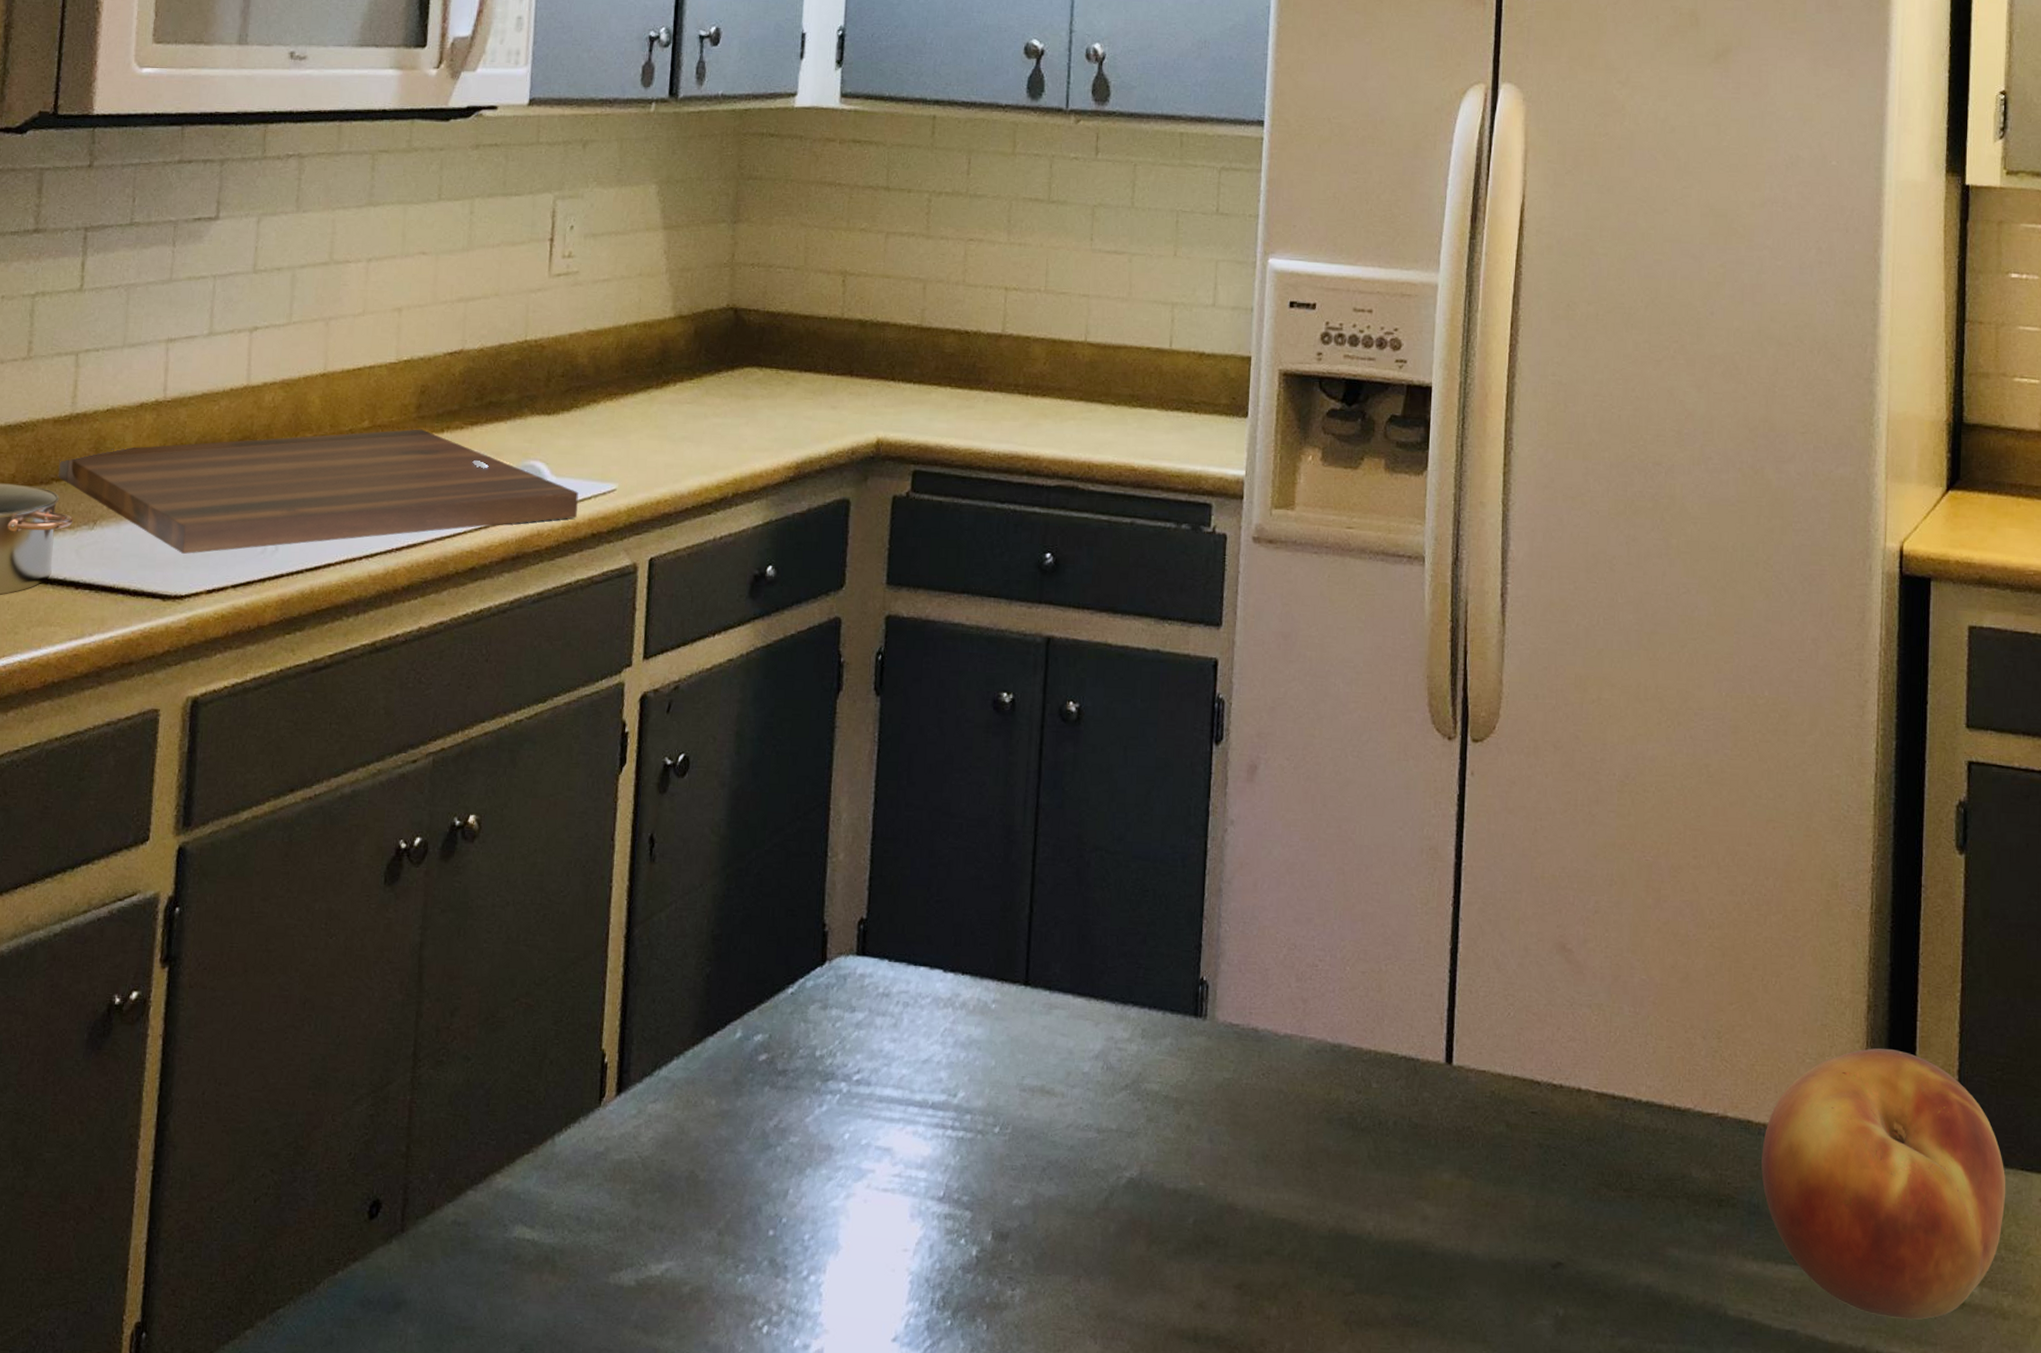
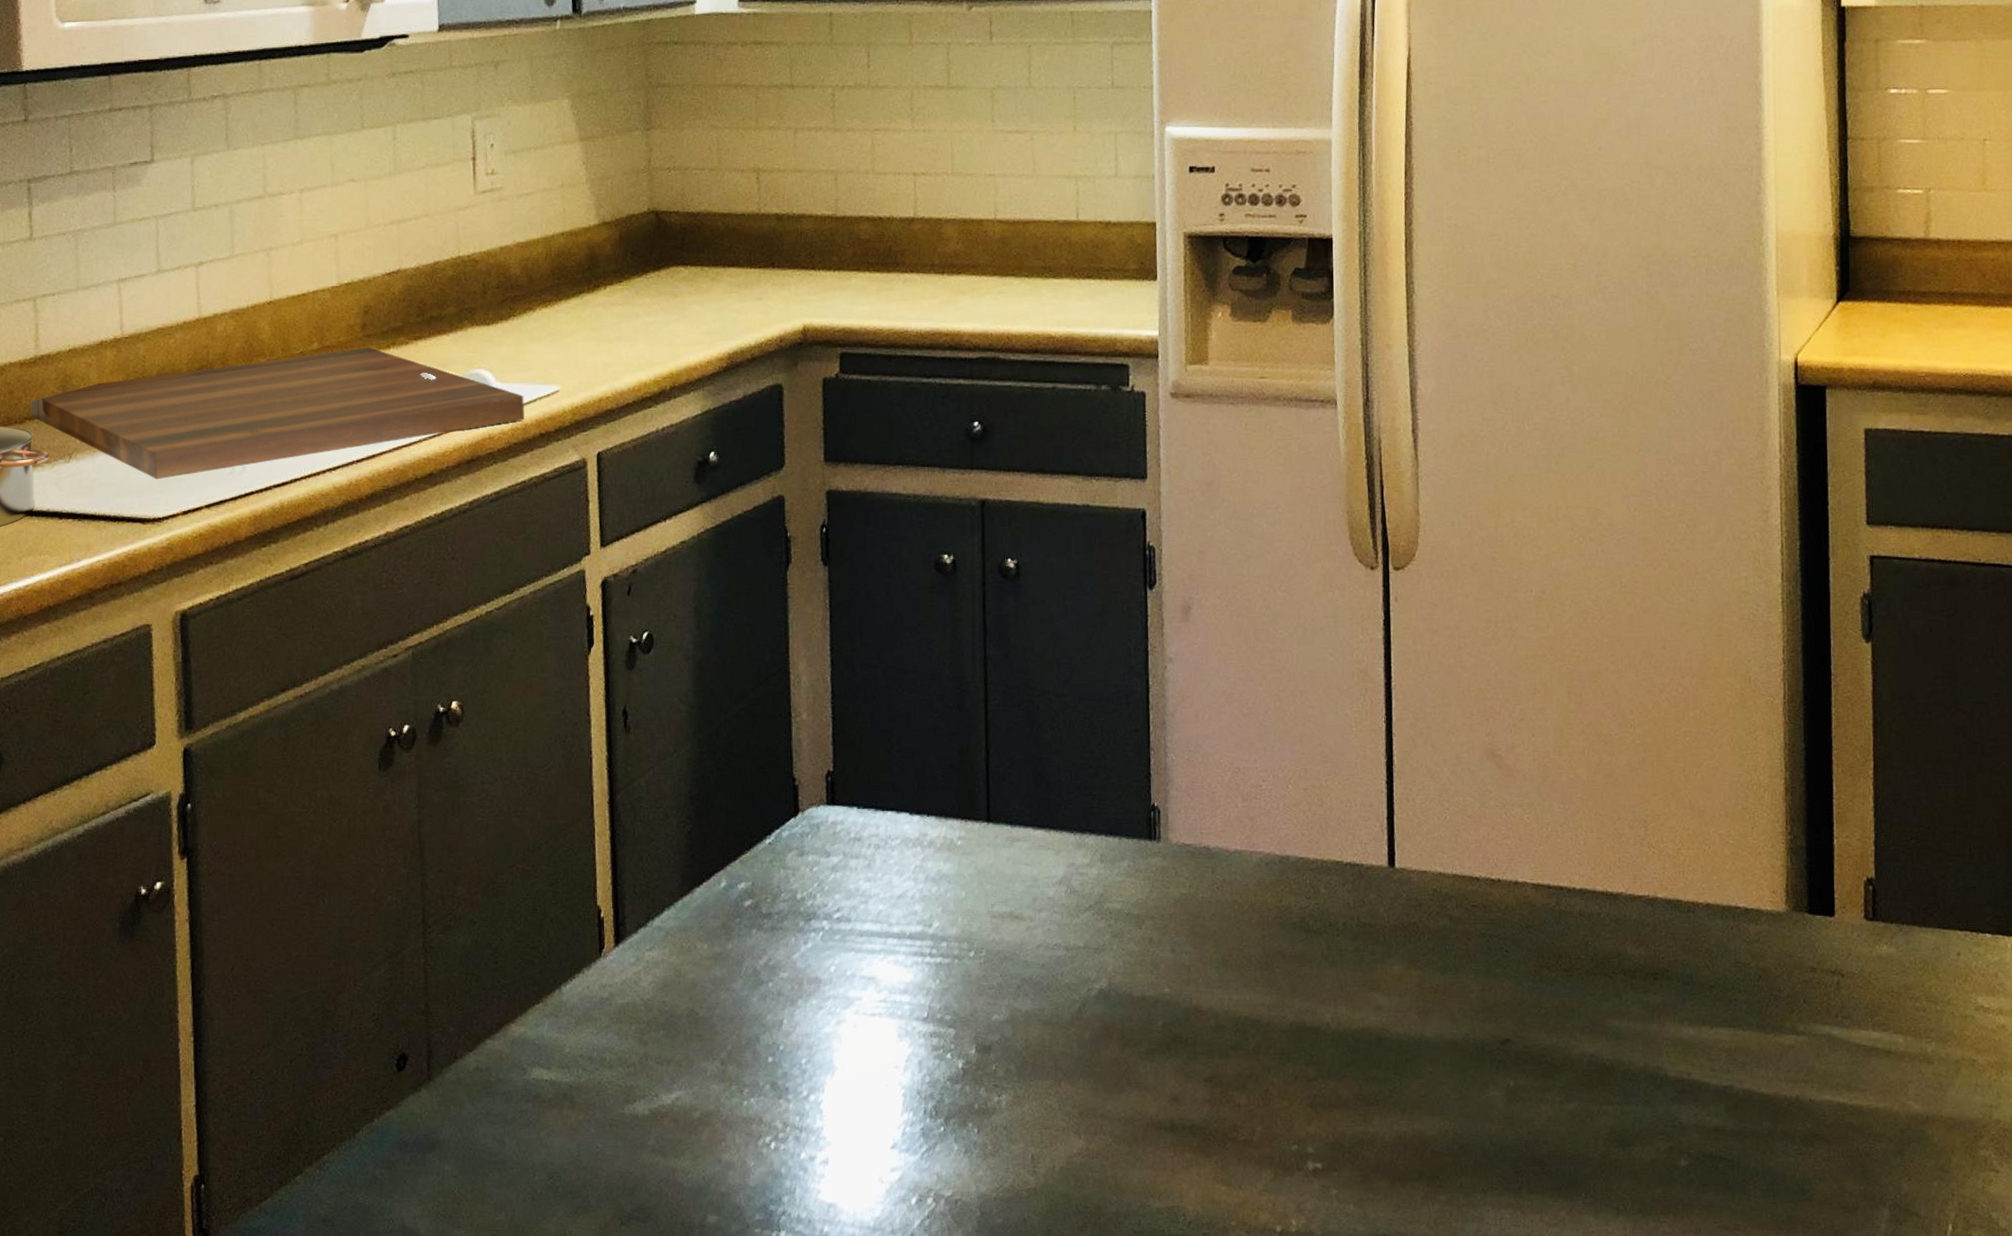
fruit: present [1761,1048,2006,1320] -> none [1692,826,1925,1069]

